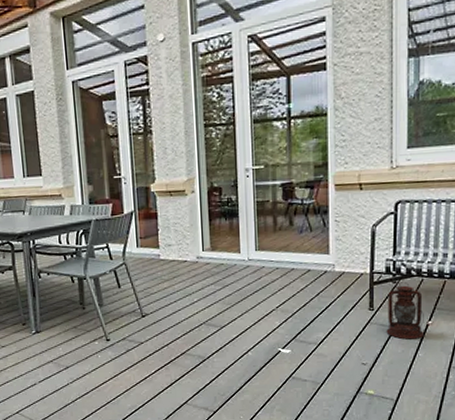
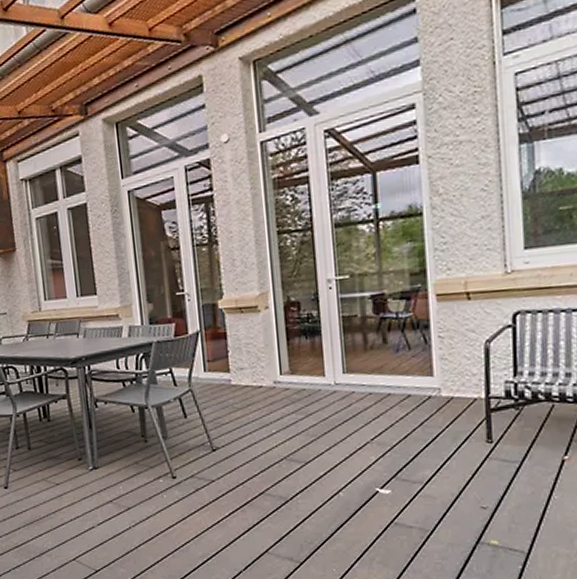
lantern: present [386,281,424,340] -> none [509,408,559,478]

